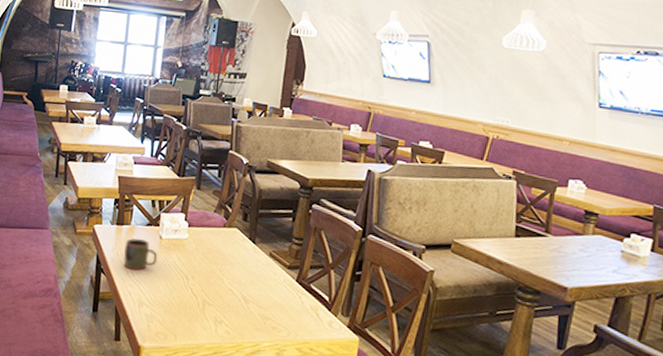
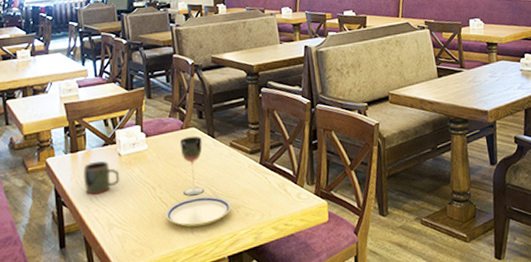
plate: none [193,295,260,328] -> present [165,195,232,228]
wineglass: none [215,235,242,296] -> present [179,136,204,196]

